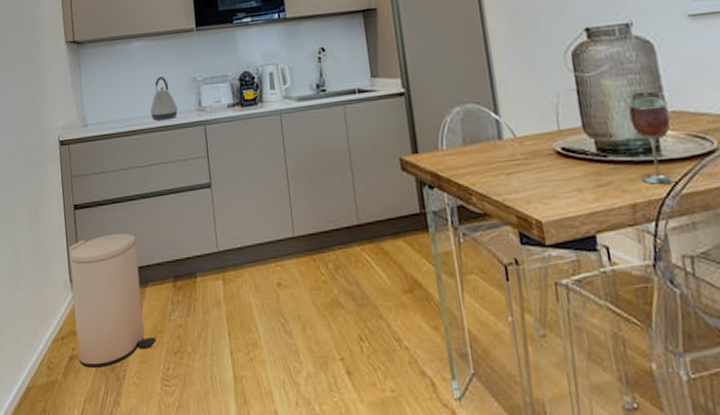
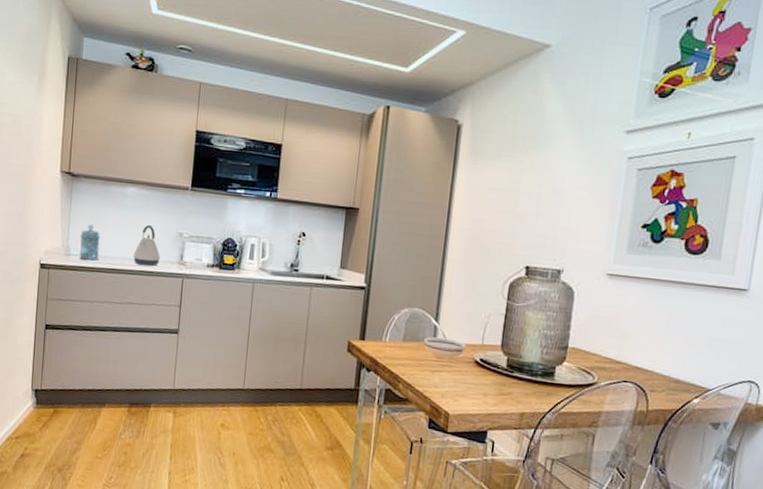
pedal bin: present [68,233,156,368] -> none [29,356,104,468]
canister: none [94,89,116,128] -> present [80,224,100,261]
bowl: none [487,131,540,158] -> present [423,336,466,360]
wineglass: present [628,91,677,184] -> none [533,327,570,403]

